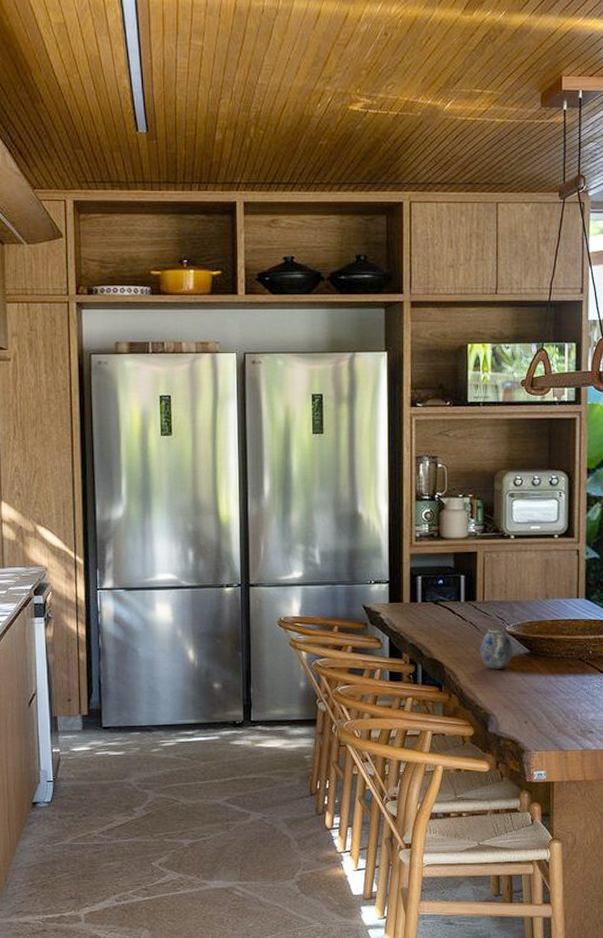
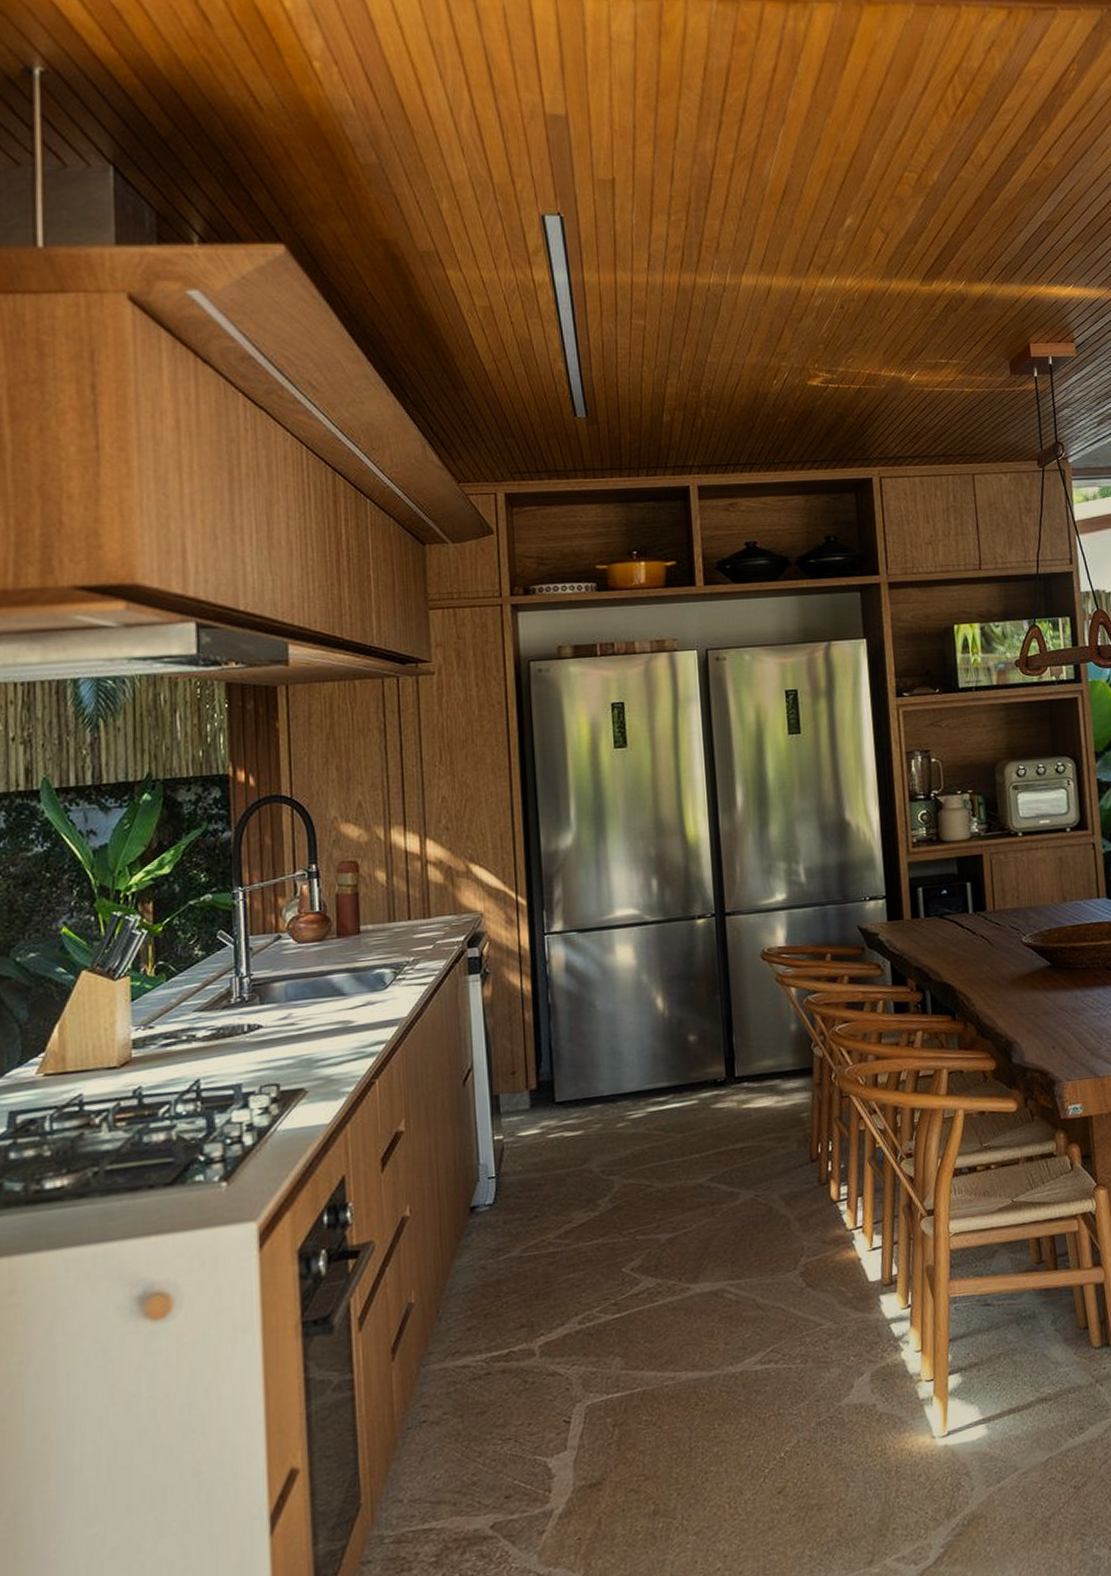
teapot: present [480,626,514,669] -> none [995,938,1033,989]

